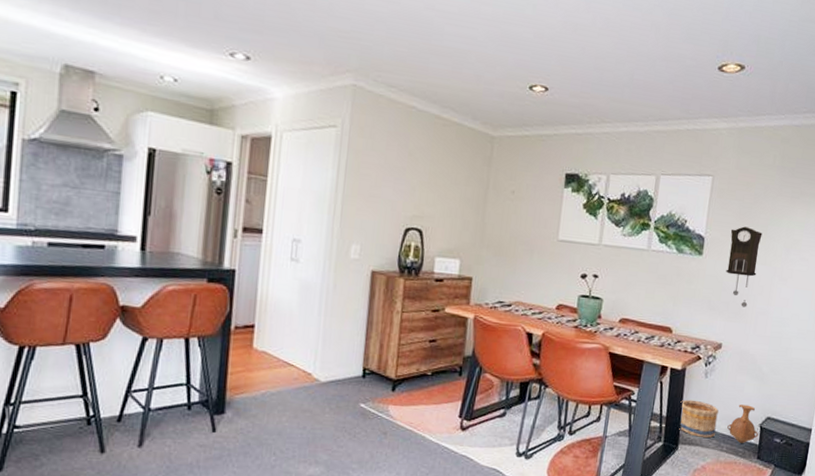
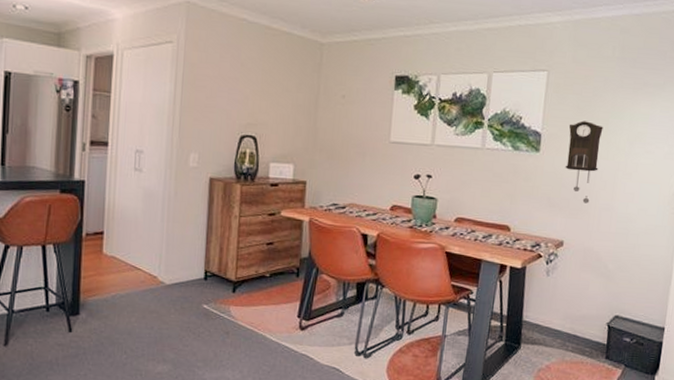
basket: present [679,399,719,438] -> none [521,298,562,337]
vase: present [727,404,759,443] -> none [572,303,607,343]

